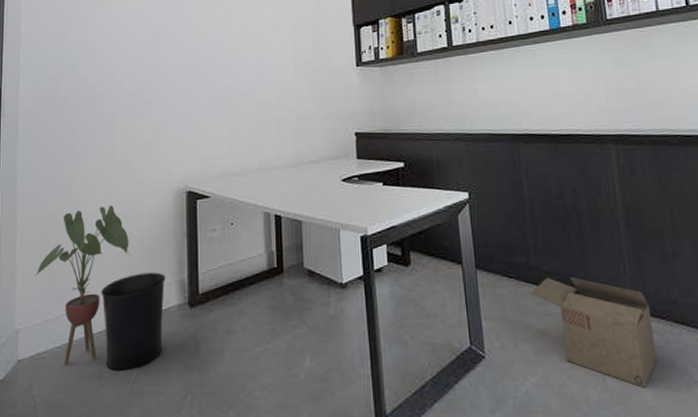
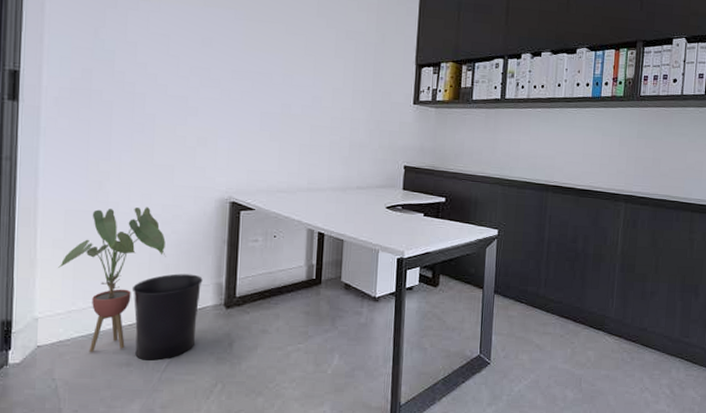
cardboard box: present [529,276,657,388] -> none [535,304,626,391]

